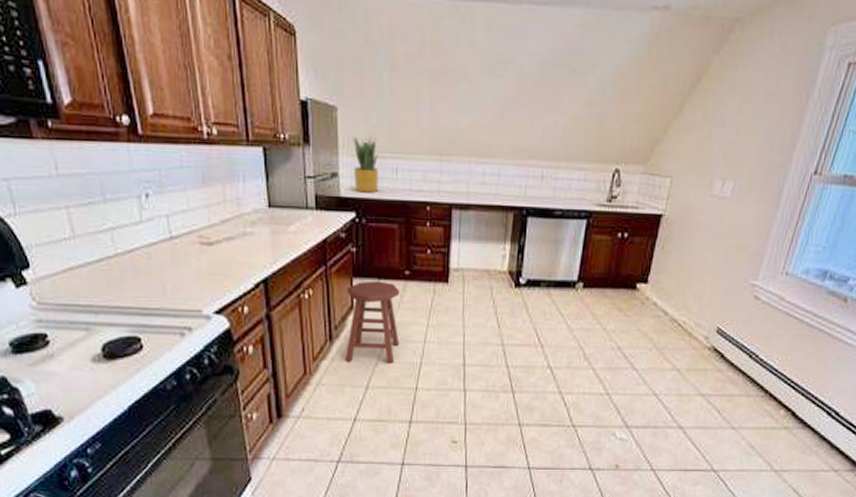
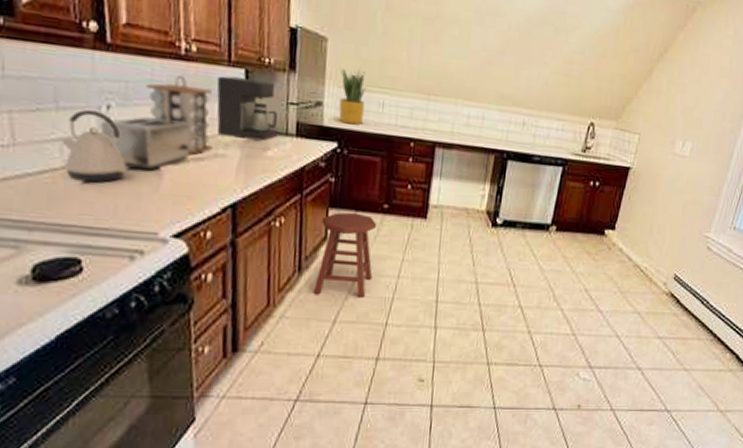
kettle: none [111,199,169,267] -> present [61,109,127,183]
toaster: none [142,201,221,252] -> present [100,116,190,171]
spice rack: none [177,159,242,236] -> present [146,75,213,156]
coffee maker: none [238,155,300,217] -> present [216,75,279,142]

